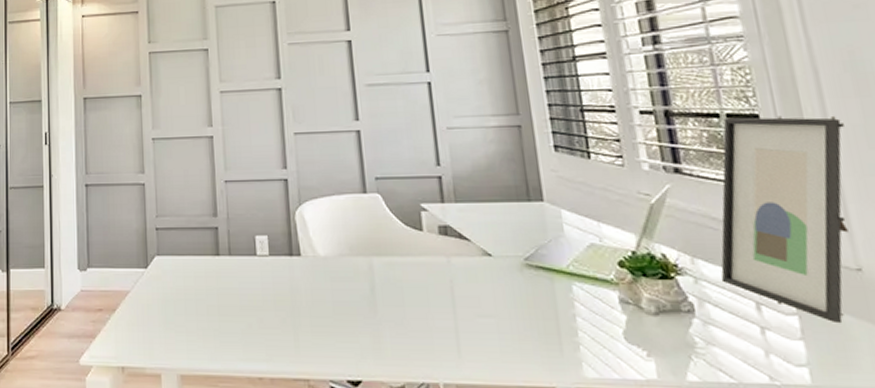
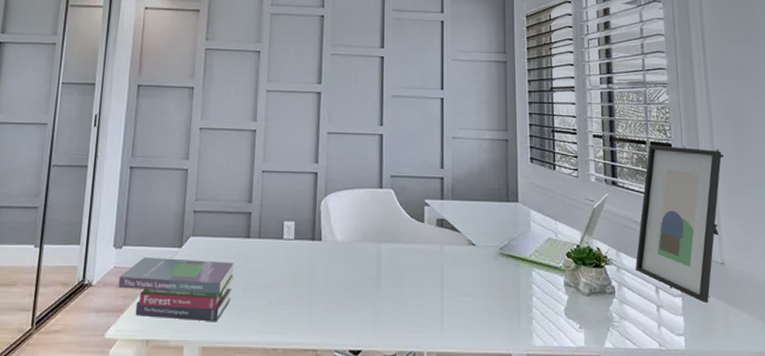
books: none [87,279,206,348] -> present [118,257,234,322]

